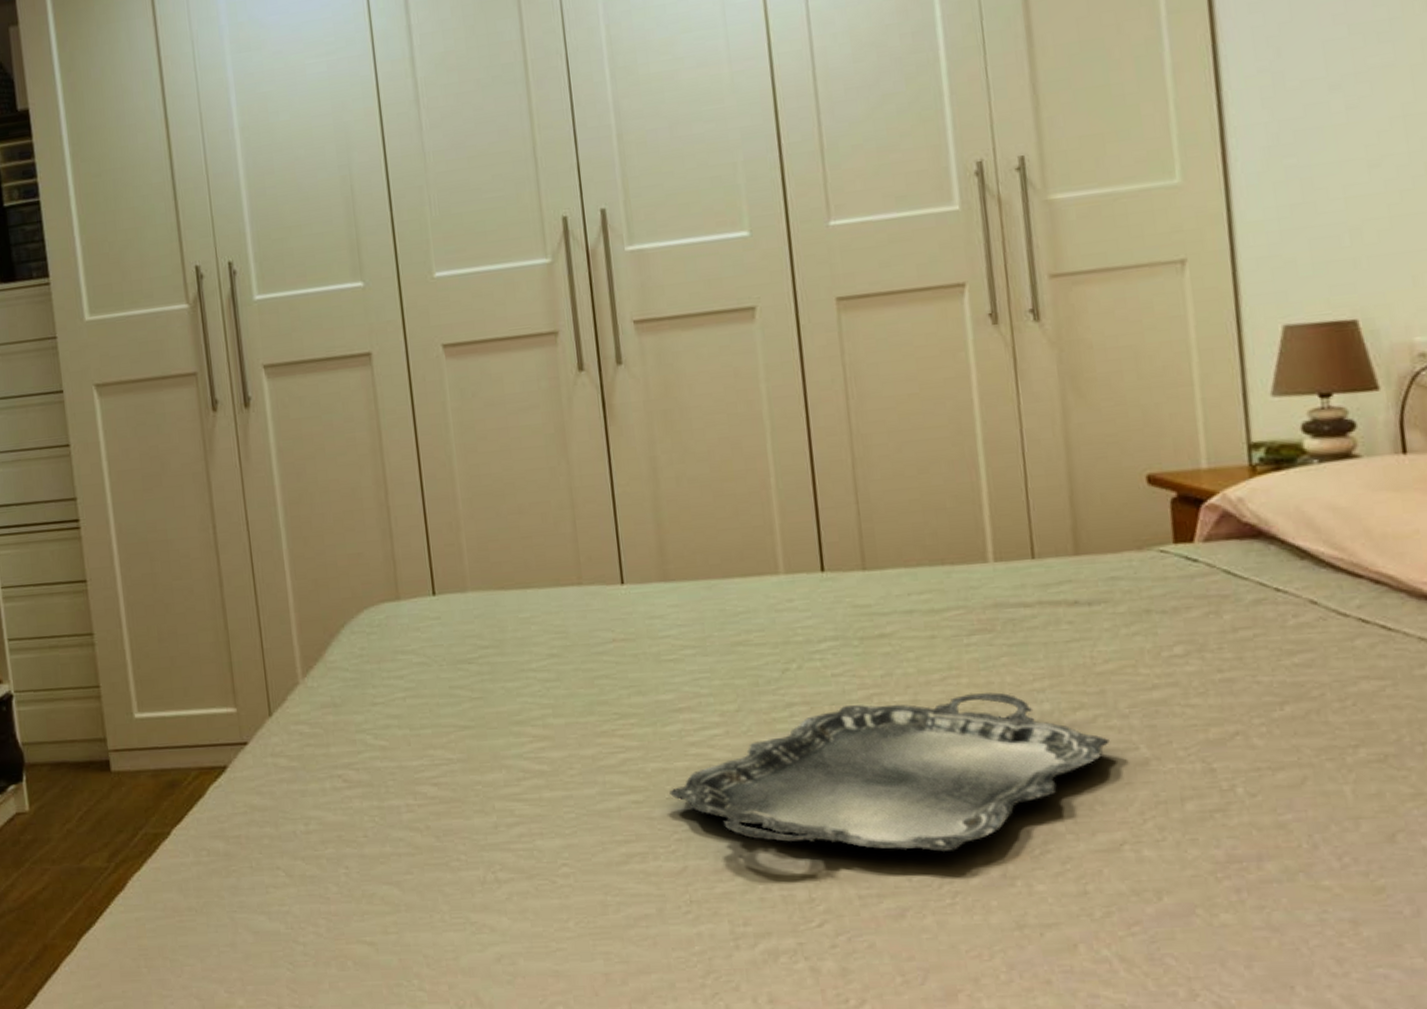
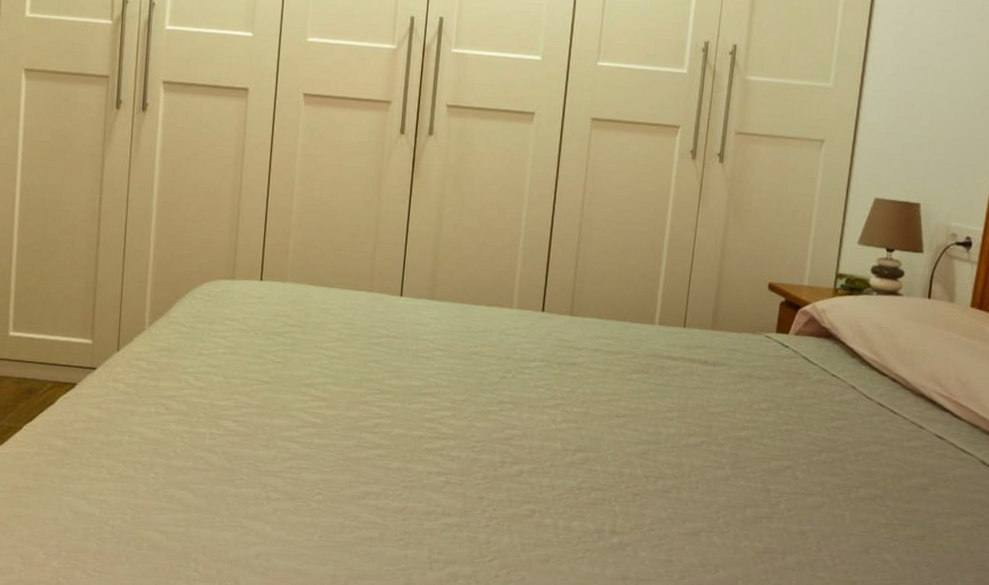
serving tray: present [669,692,1110,853] -> none [405,409,707,521]

